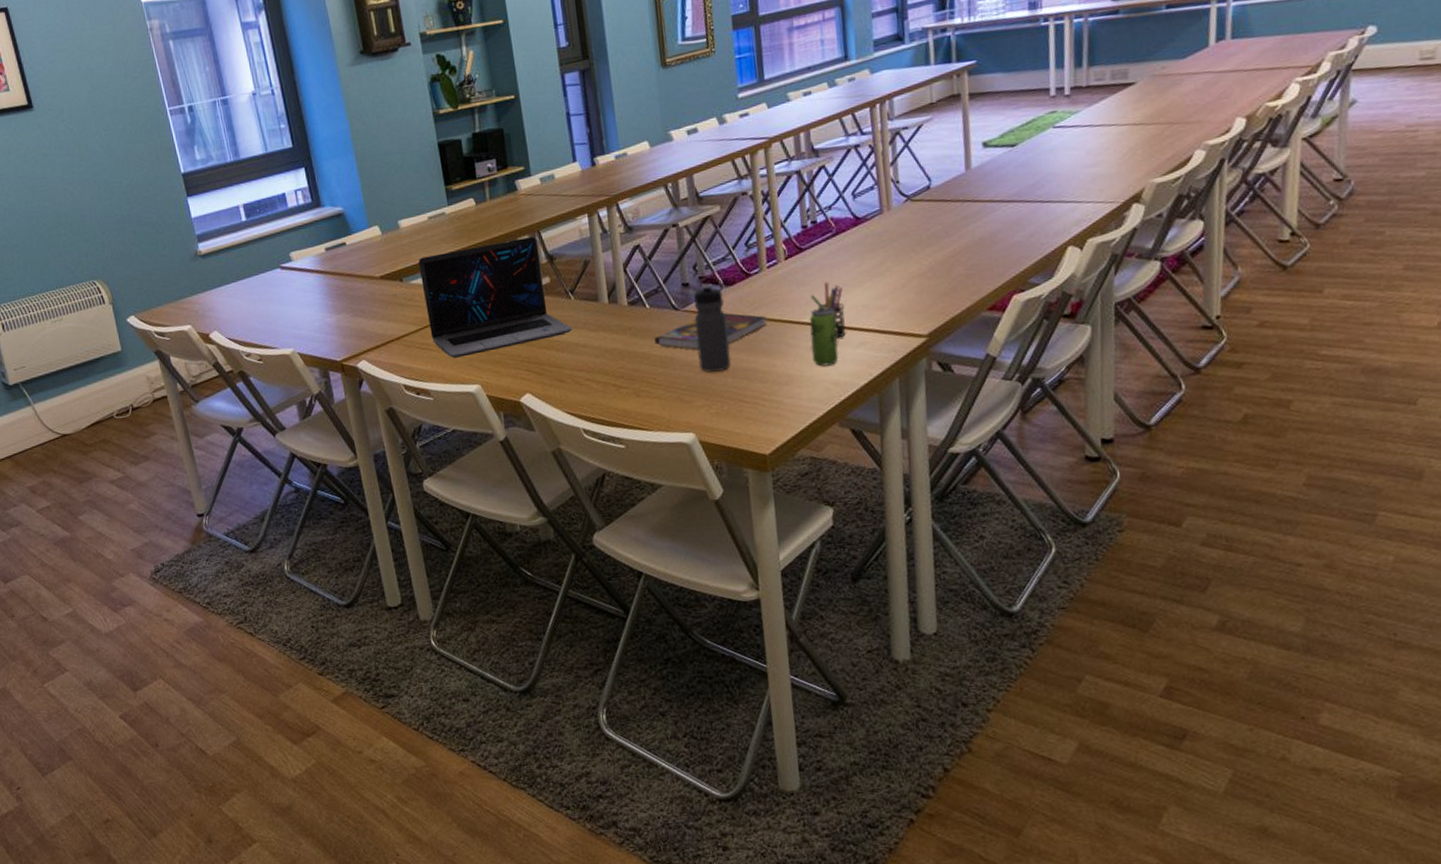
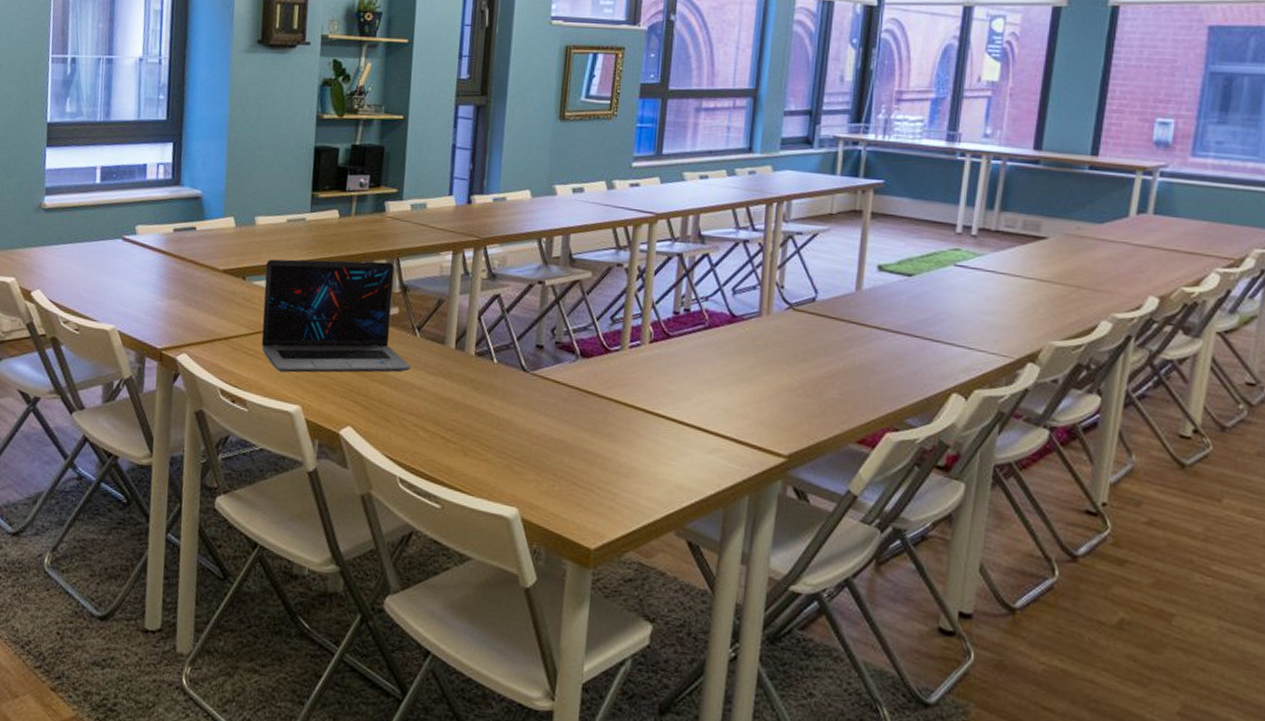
book: present [654,313,768,350] -> none [495,386,619,420]
water bottle: present [693,284,732,373] -> none [537,351,578,447]
beverage can: present [809,308,839,366] -> none [659,402,692,467]
pen holder: present [810,282,846,339] -> none [669,375,705,439]

